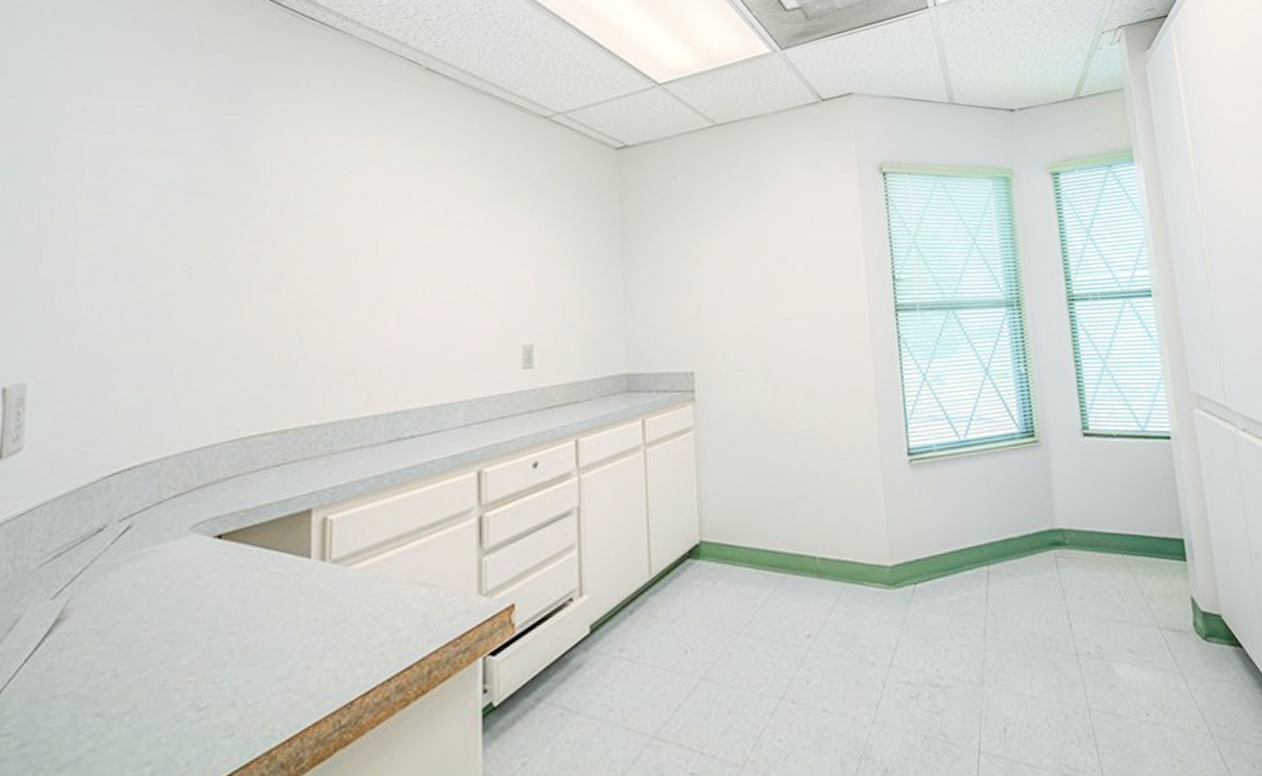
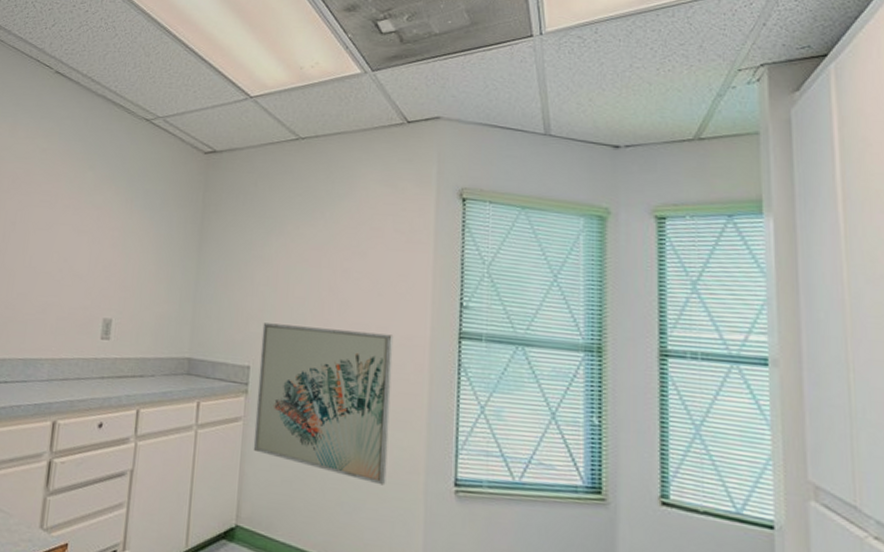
wall art: none [702,317,844,469] -> present [253,323,394,486]

